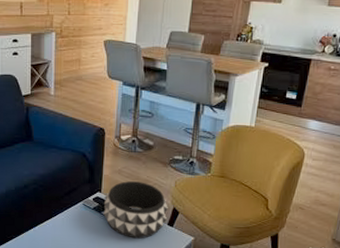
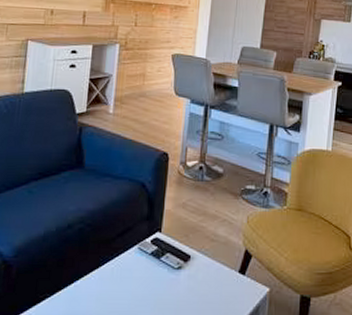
decorative bowl: present [103,181,168,239] -> none [162,217,239,292]

